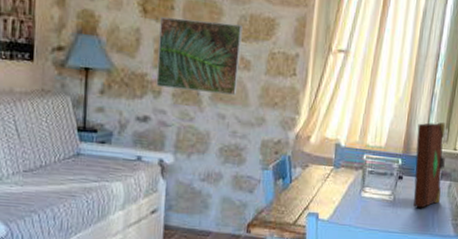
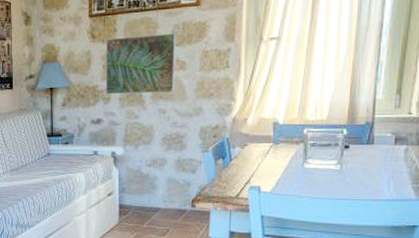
book: present [413,122,445,208] -> none [362,89,398,174]

